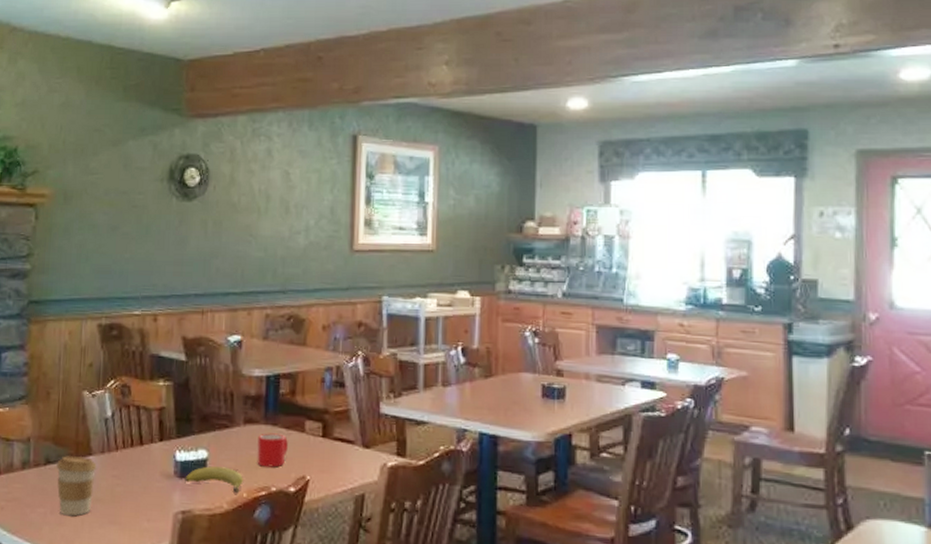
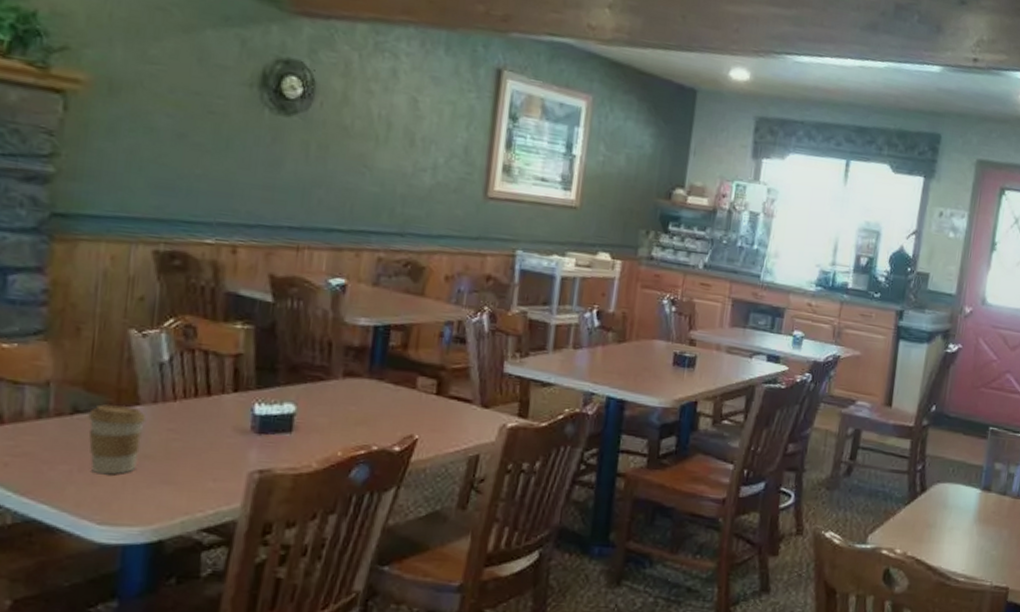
fruit: present [185,466,243,494] -> none [264,421,339,452]
mug: present [257,433,288,467] -> none [356,388,396,425]

